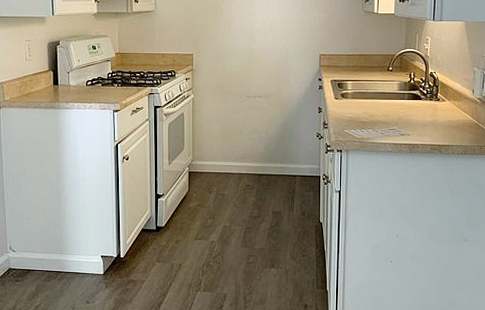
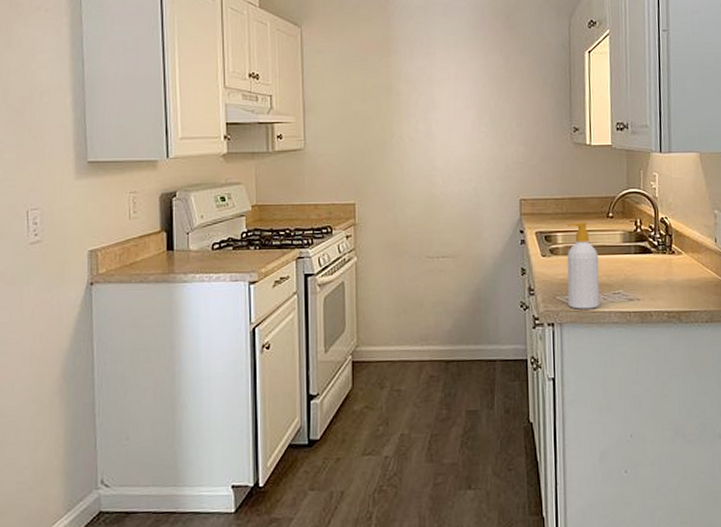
soap bottle: none [354,74,379,140] -> present [566,222,600,309]

